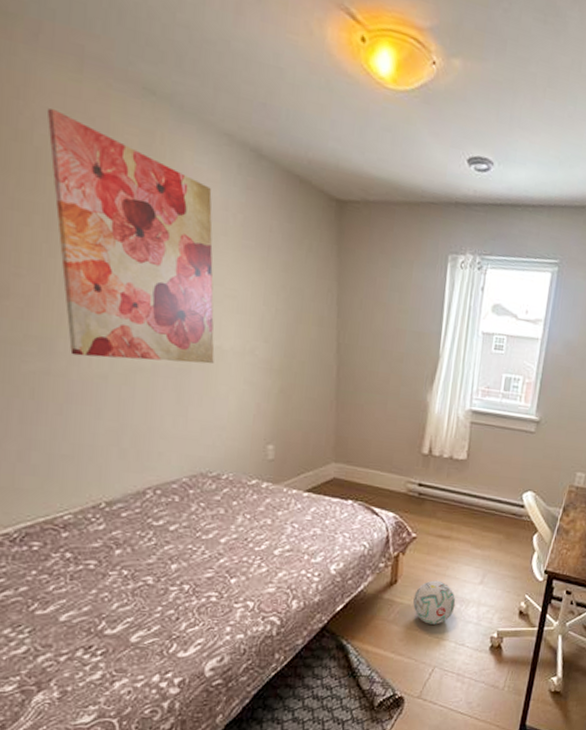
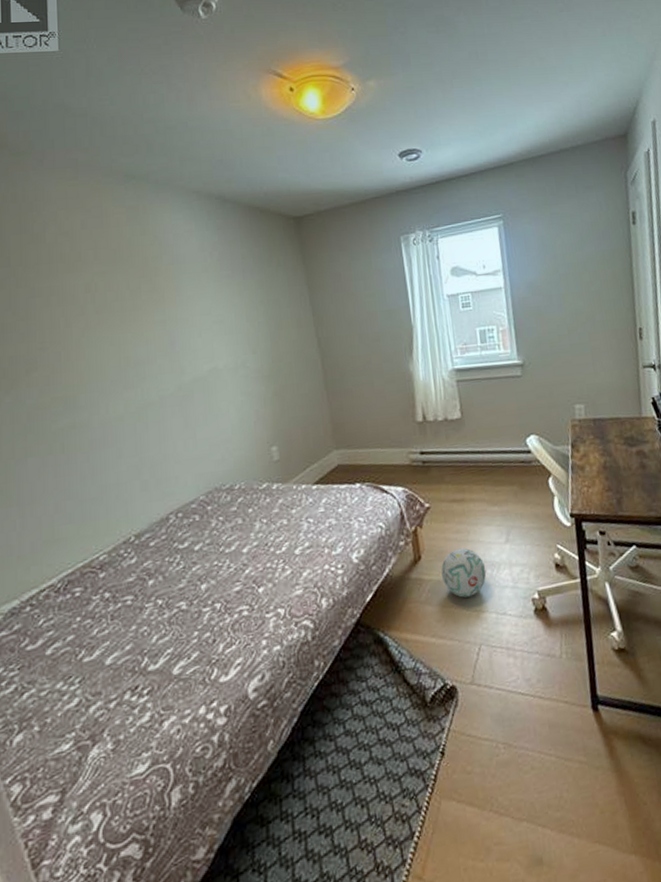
wall art: present [46,108,215,364] -> none [54,211,212,406]

